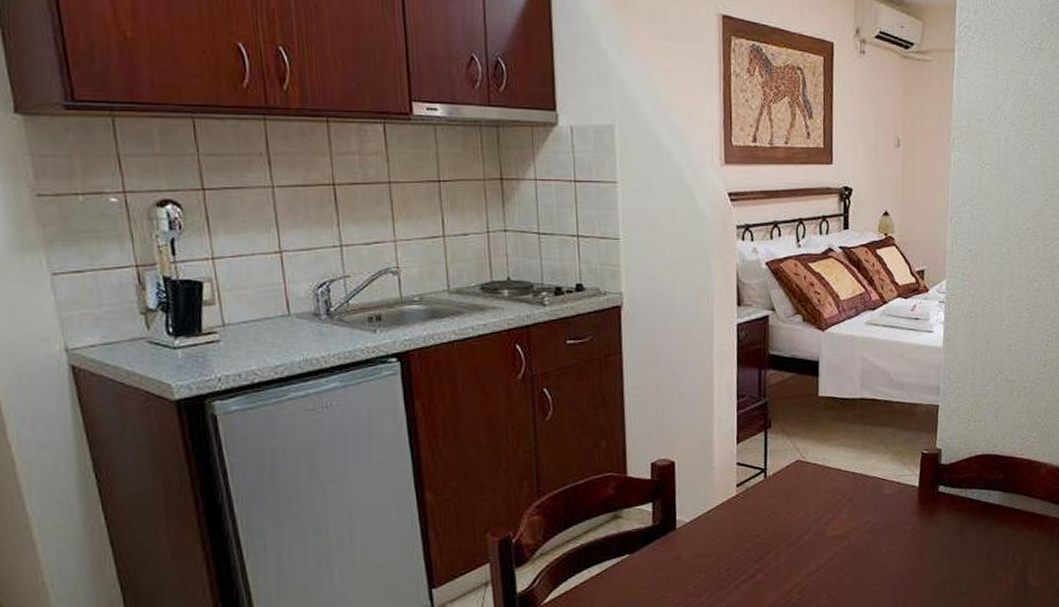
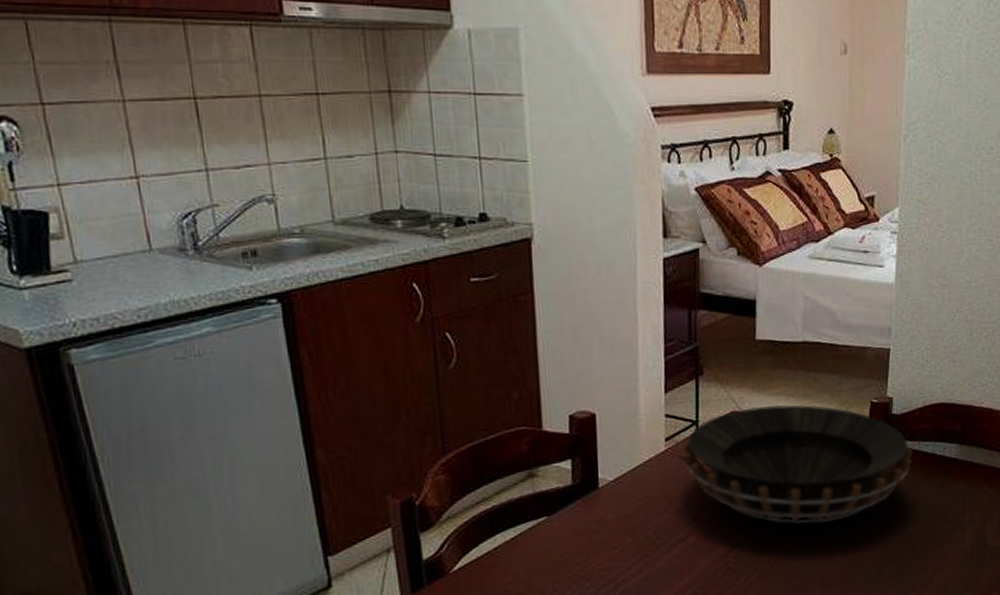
decorative bowl: none [747,454,961,563] -> present [677,404,914,524]

